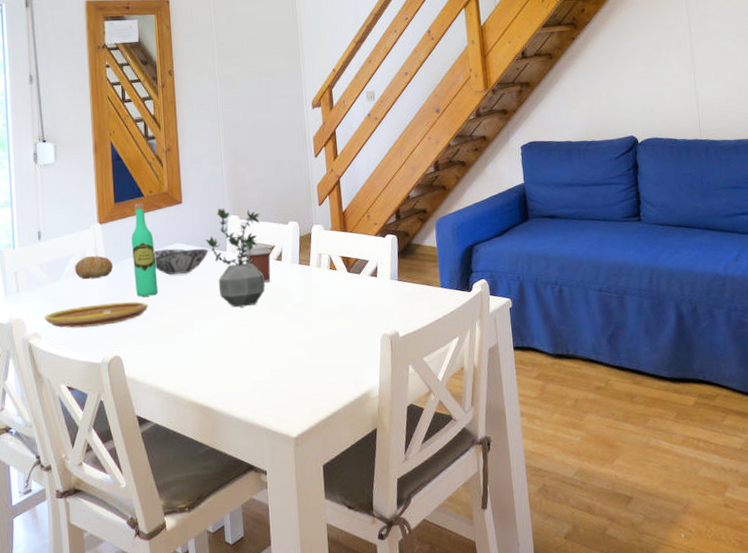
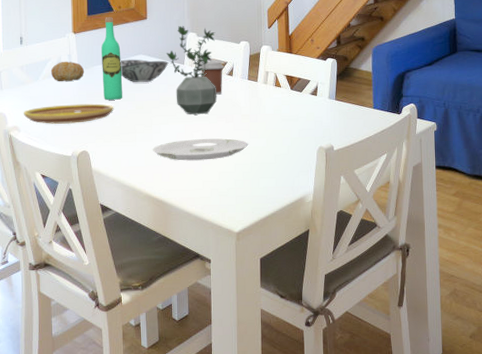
plate: none [195,331,303,360] -> present [153,138,248,161]

